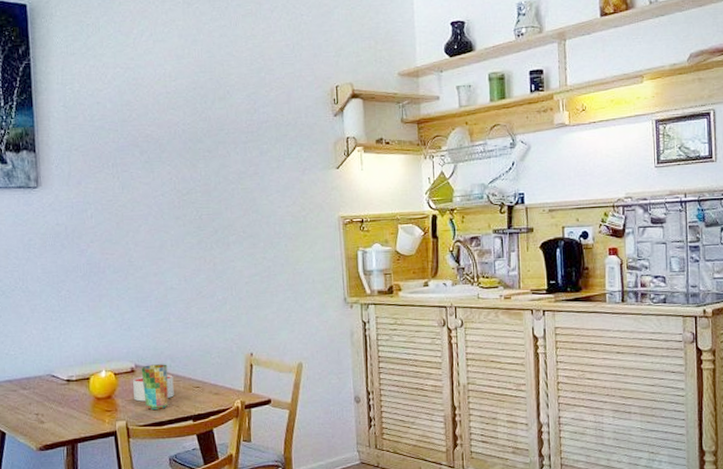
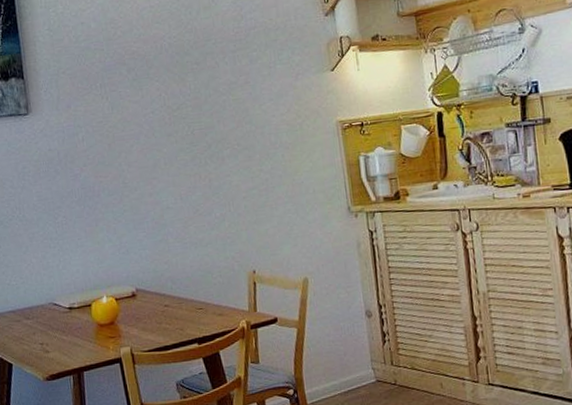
candle: present [133,375,174,402] -> none [135,297,177,327]
cup: present [141,364,169,410] -> none [142,286,172,334]

